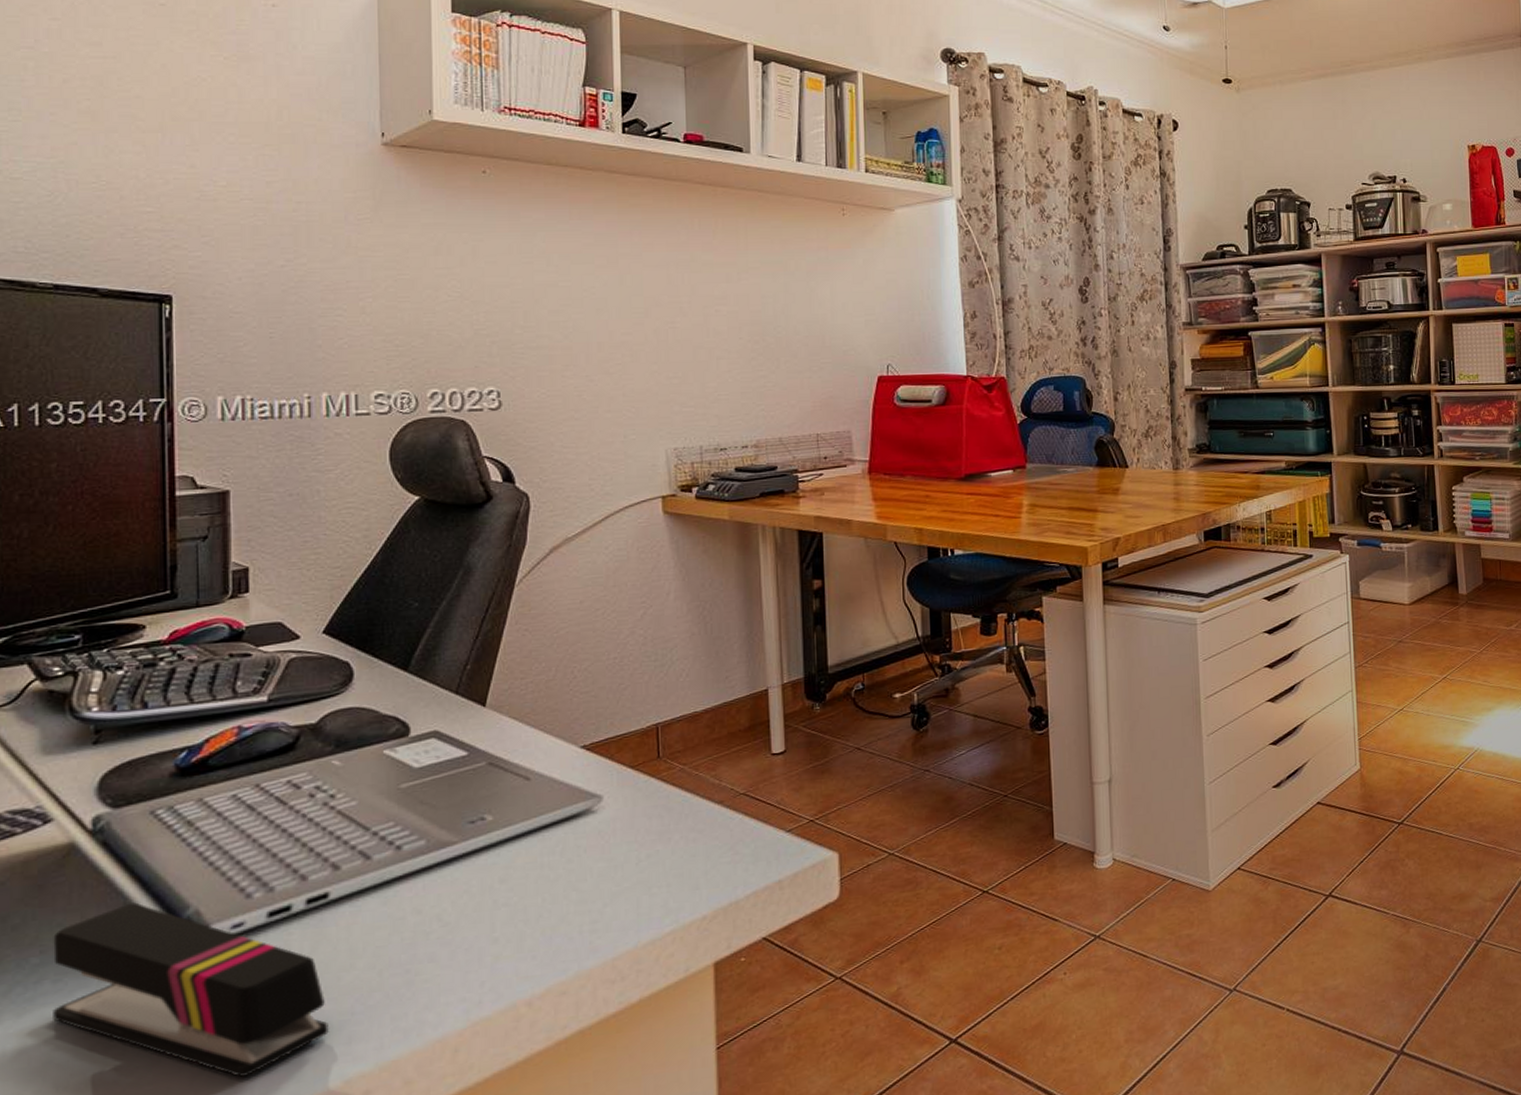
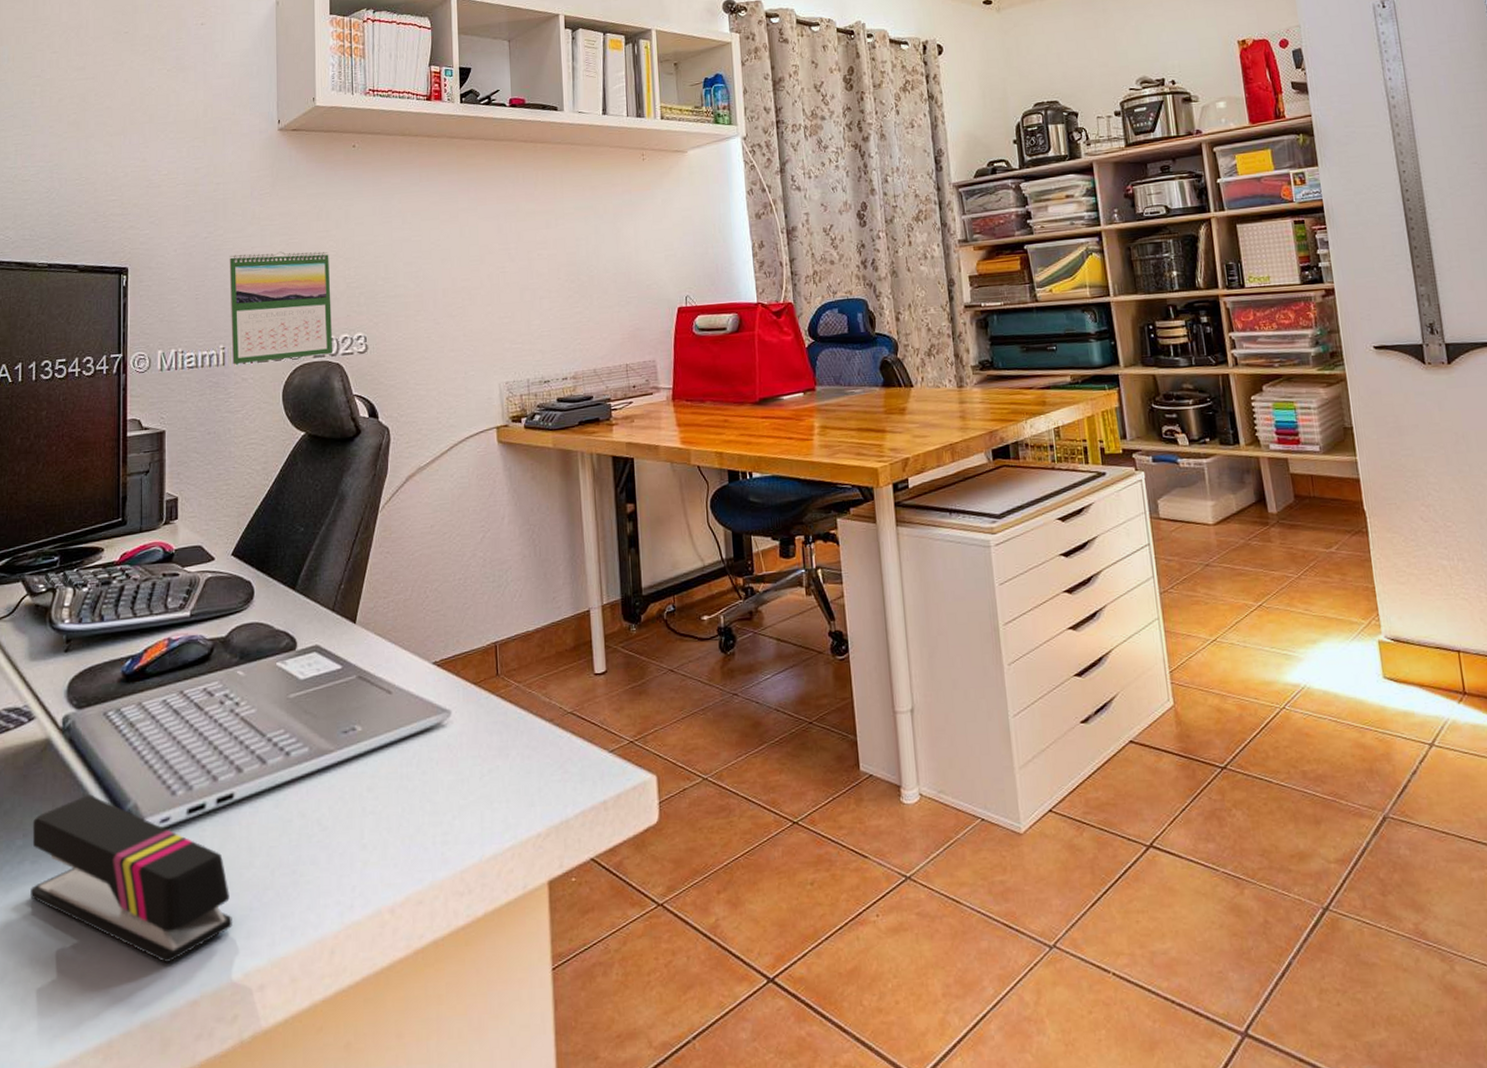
calendar: none [315,288,457,417] -> present [229,251,334,365]

